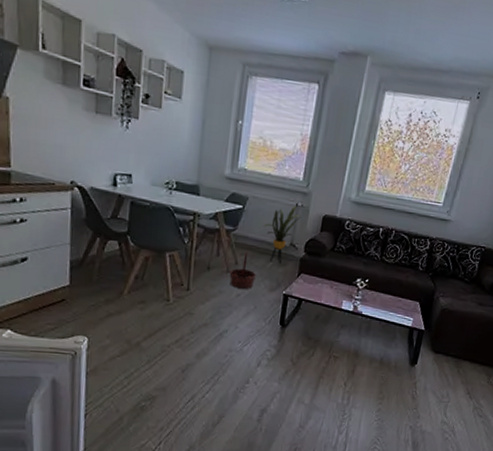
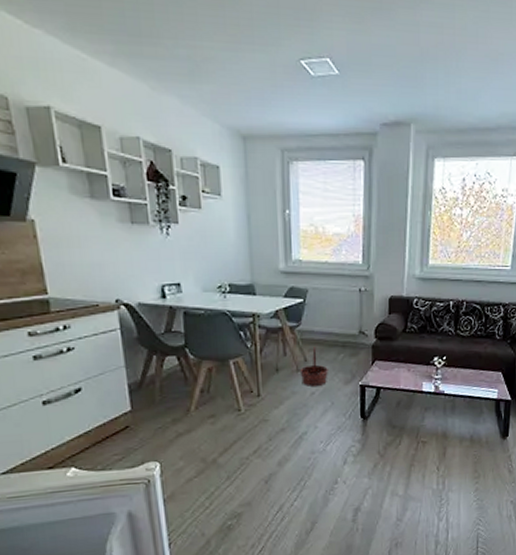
house plant: present [264,205,302,264] -> none [329,290,367,354]

